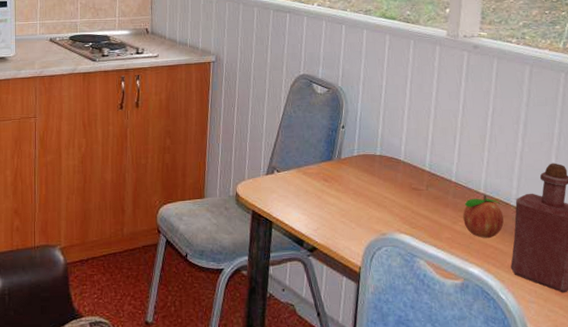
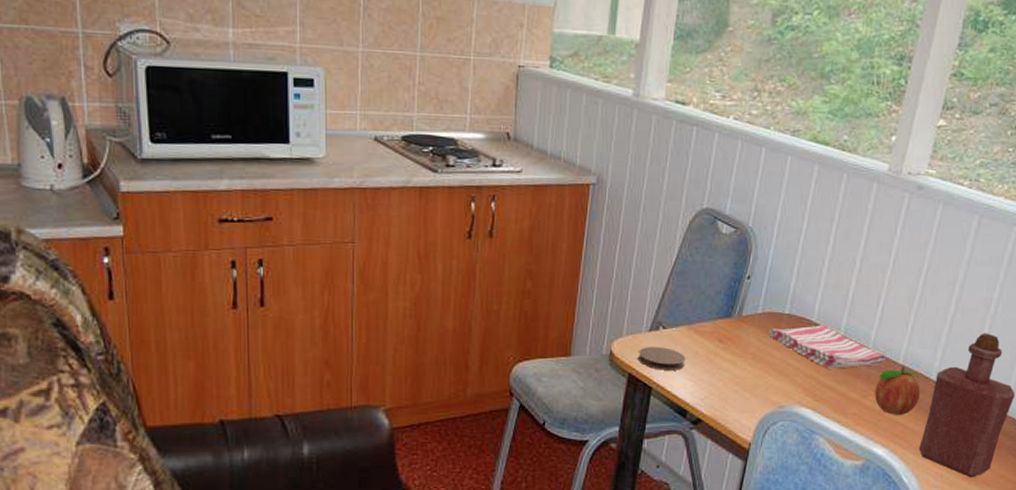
coaster: none [258,187,298,207] -> present [637,347,686,370]
dish towel: none [364,163,469,200] -> present [768,325,886,369]

